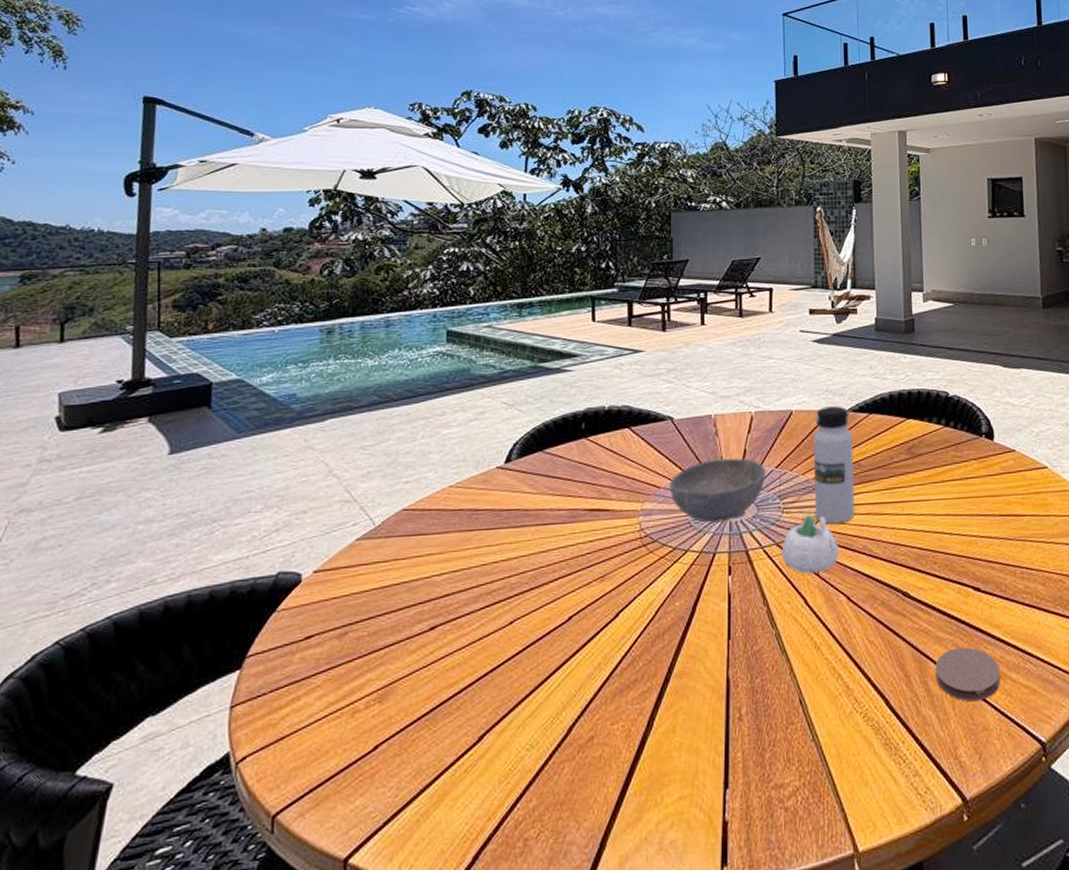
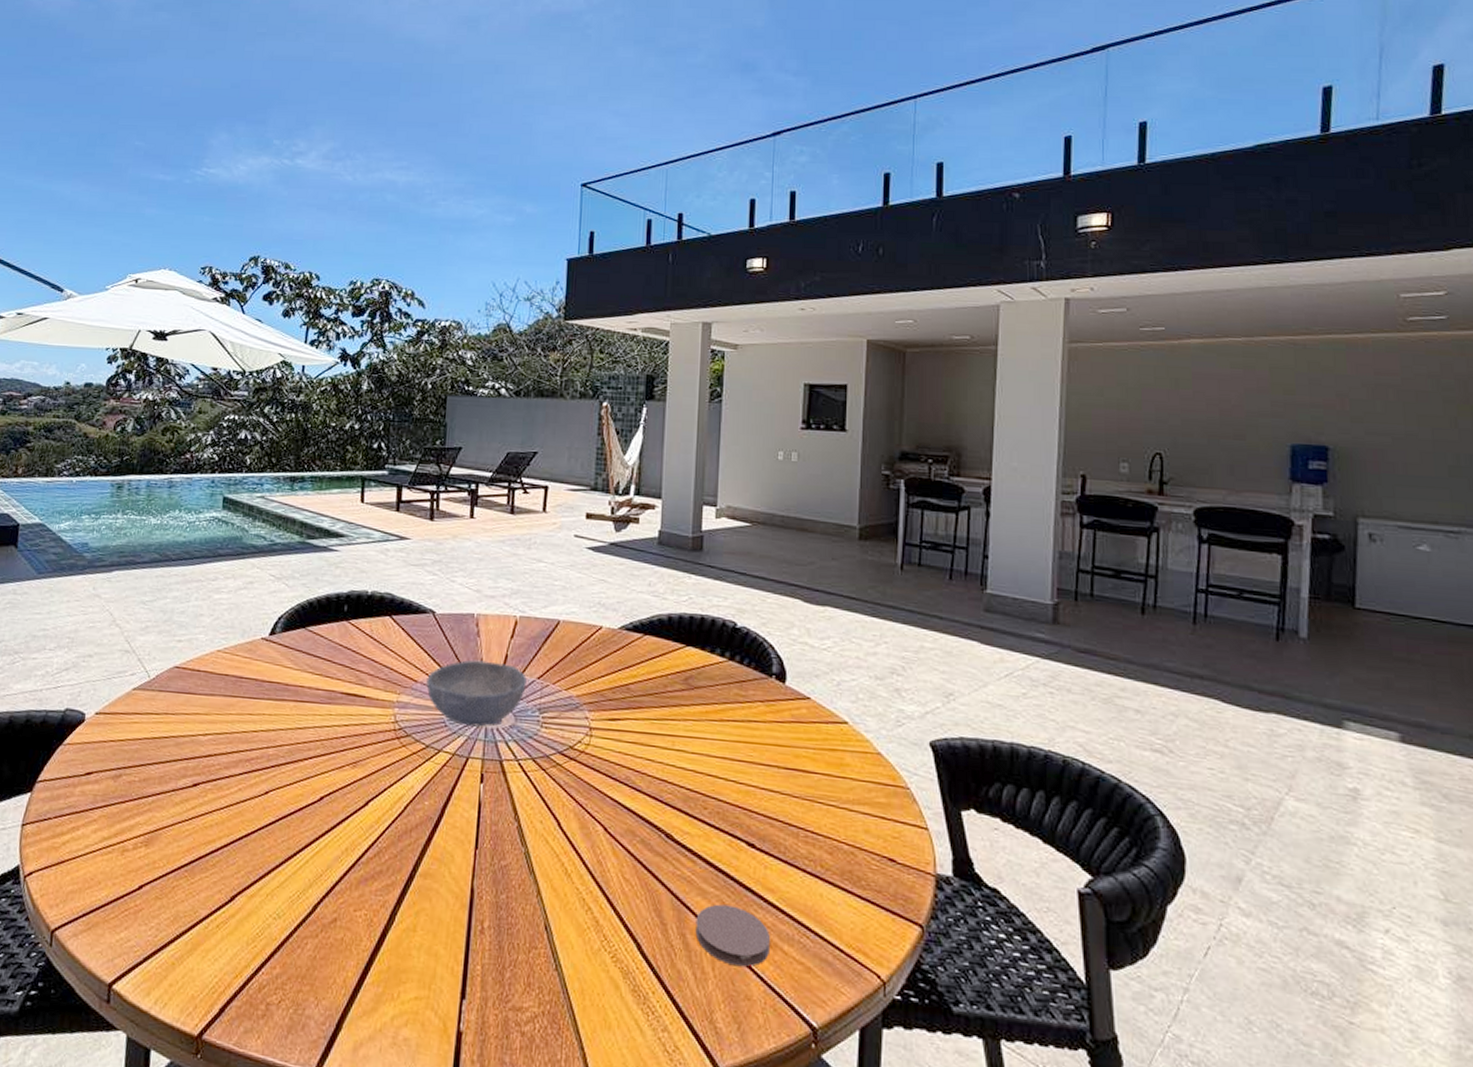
succulent planter: present [781,514,839,574] -> none [537,732,600,797]
water bottle: present [813,406,855,524] -> none [576,620,624,749]

